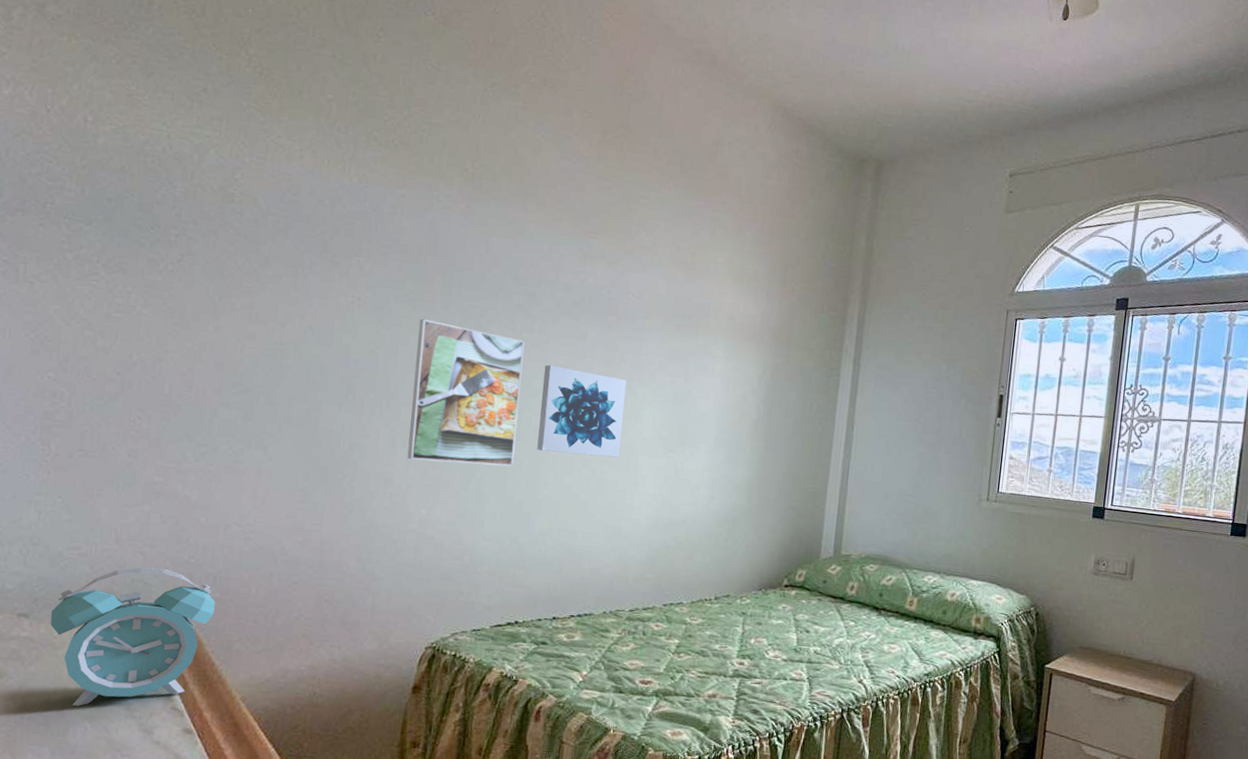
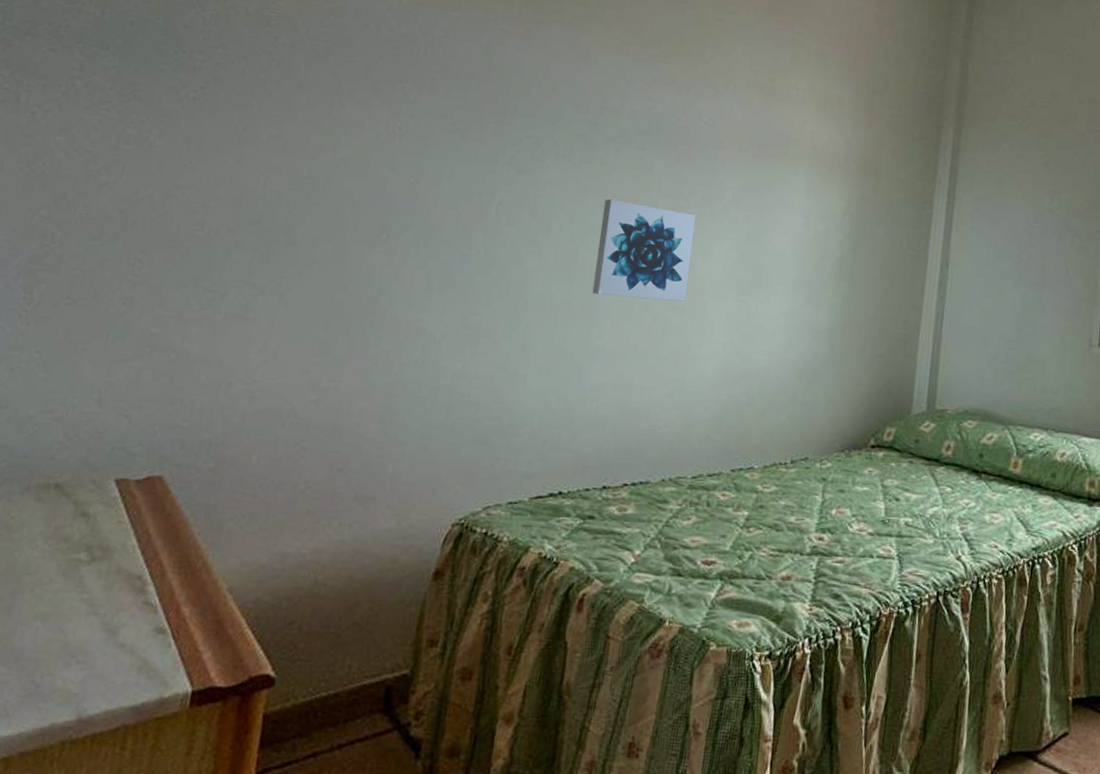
alarm clock: present [50,567,215,706] -> none [8,432,208,602]
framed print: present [407,318,525,466] -> none [444,149,584,312]

